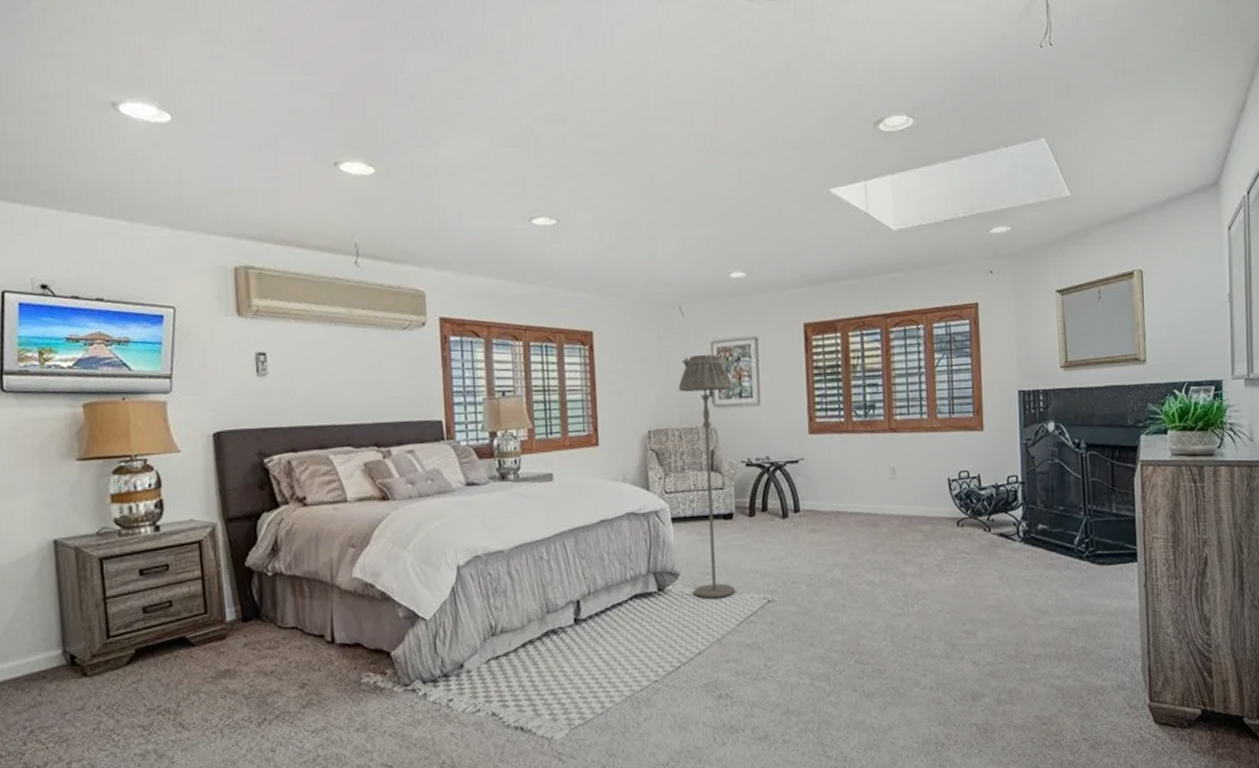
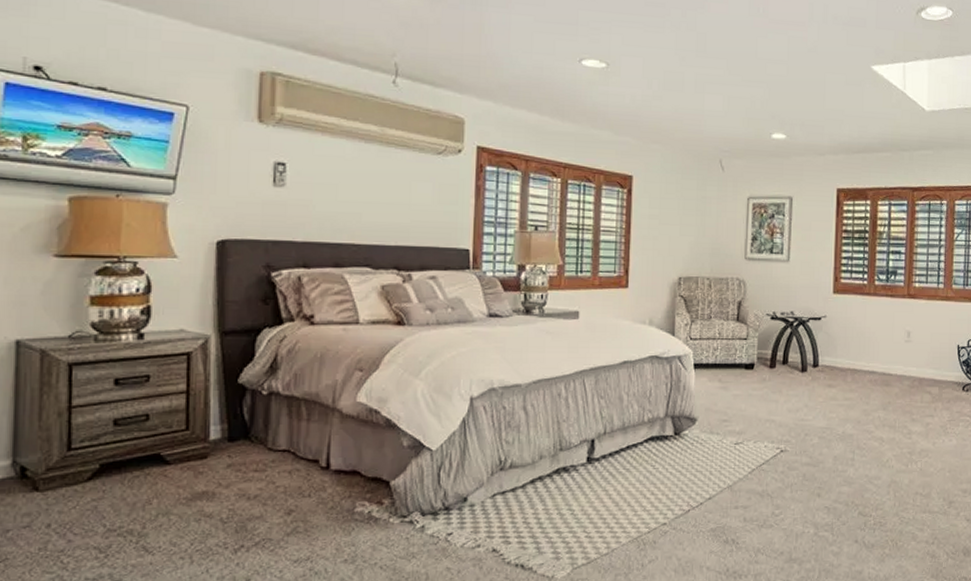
floor lamp: present [678,354,735,599] -> none [709,208,765,445]

